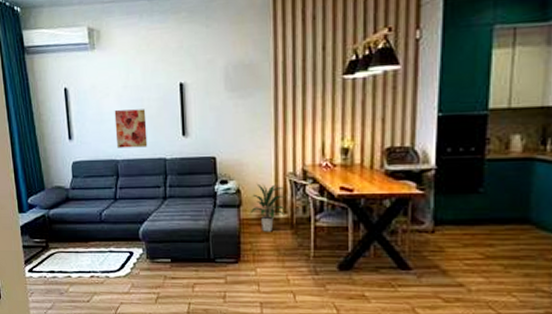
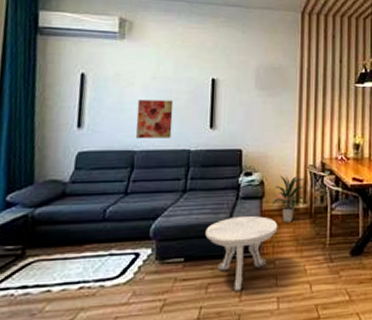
side table: none [187,224,258,293] -> present [205,216,278,291]

